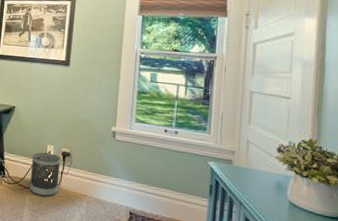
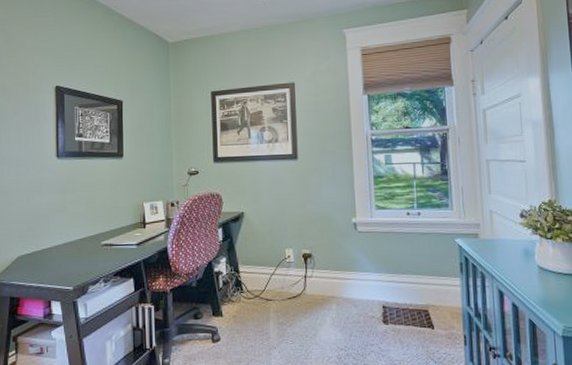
wastebasket: present [29,152,61,197] -> none [270,258,304,306]

